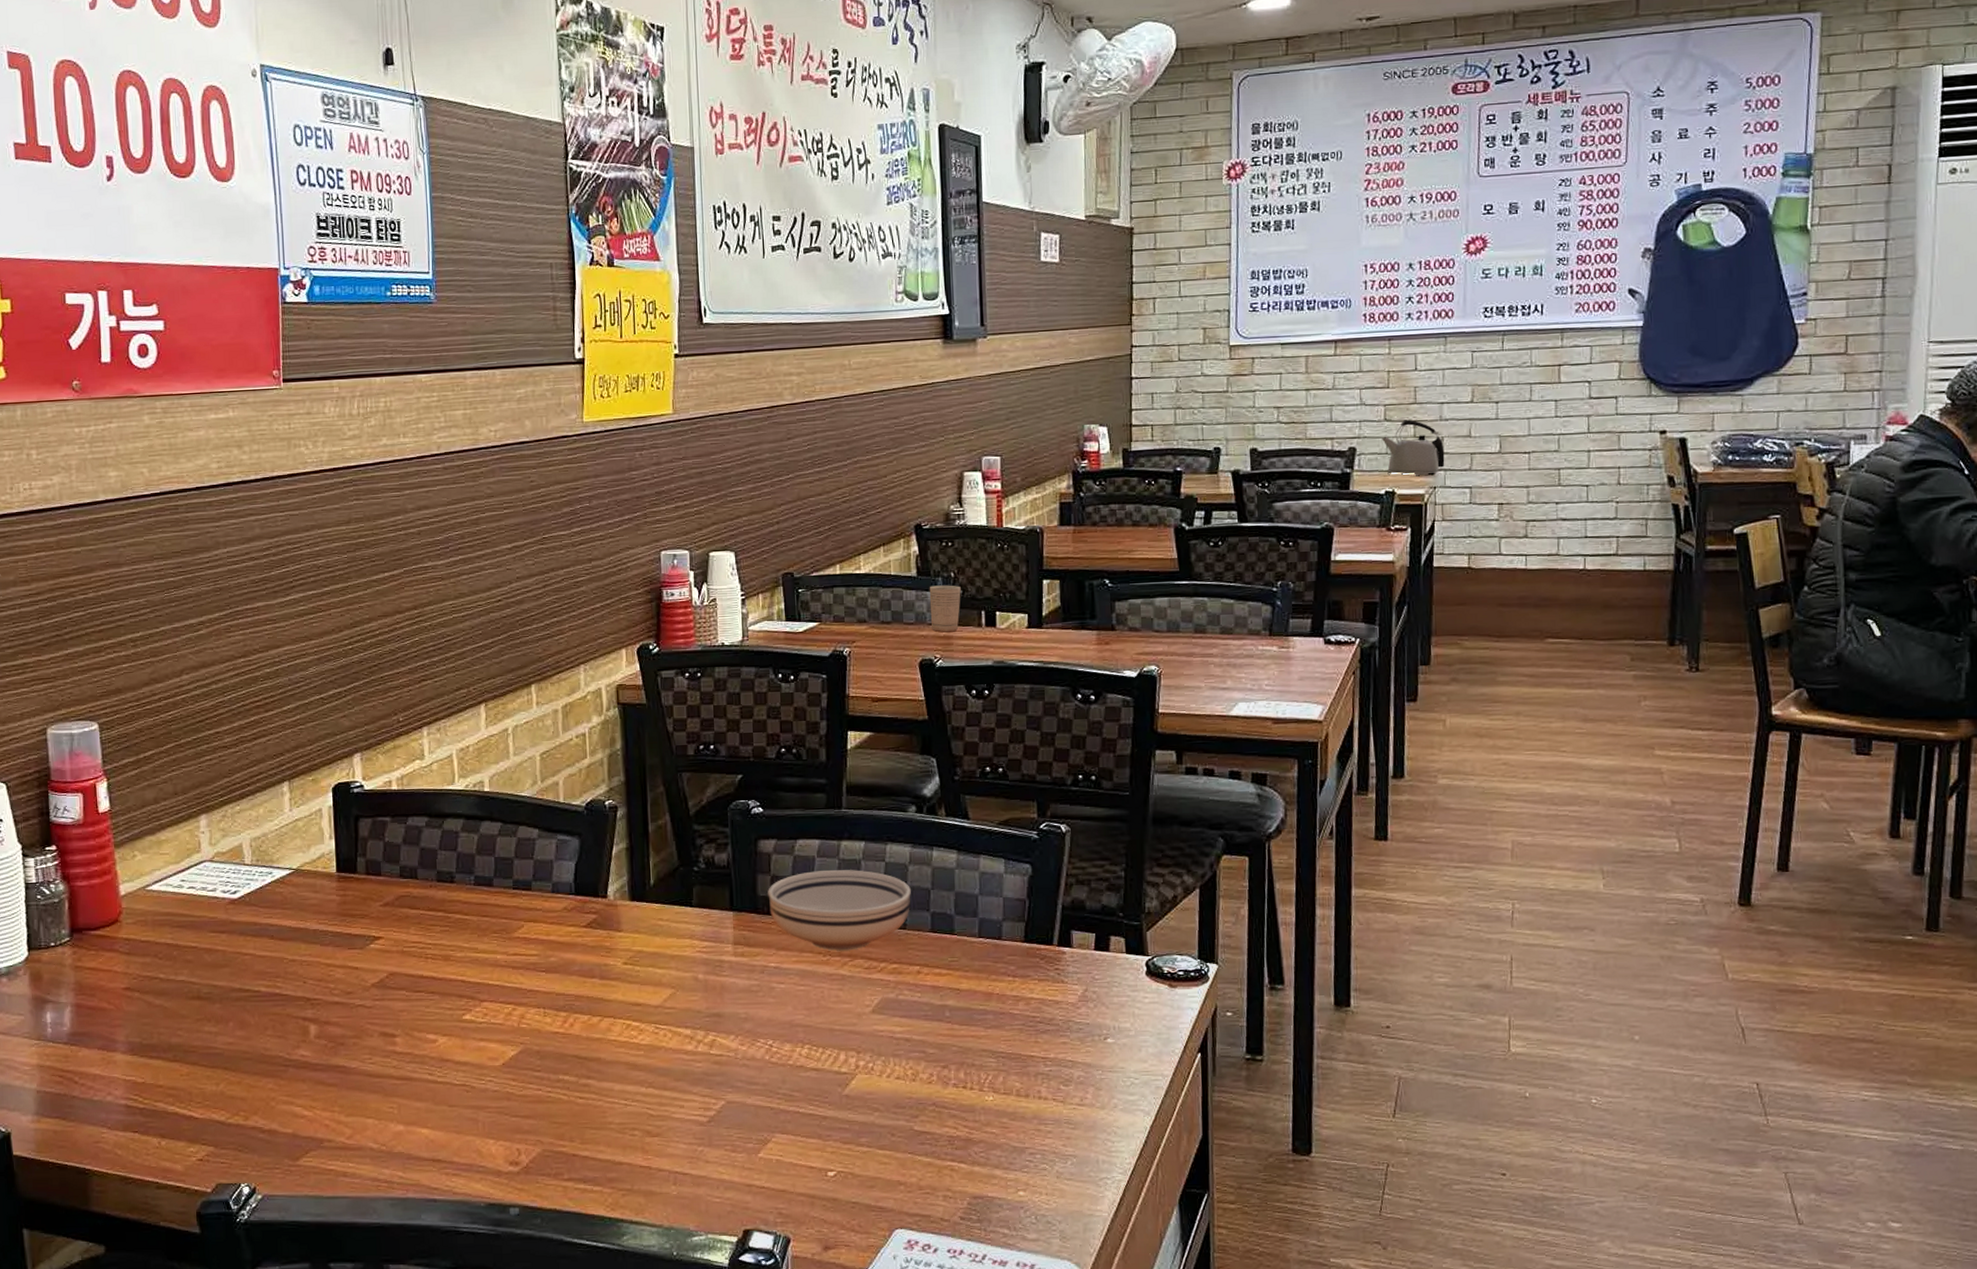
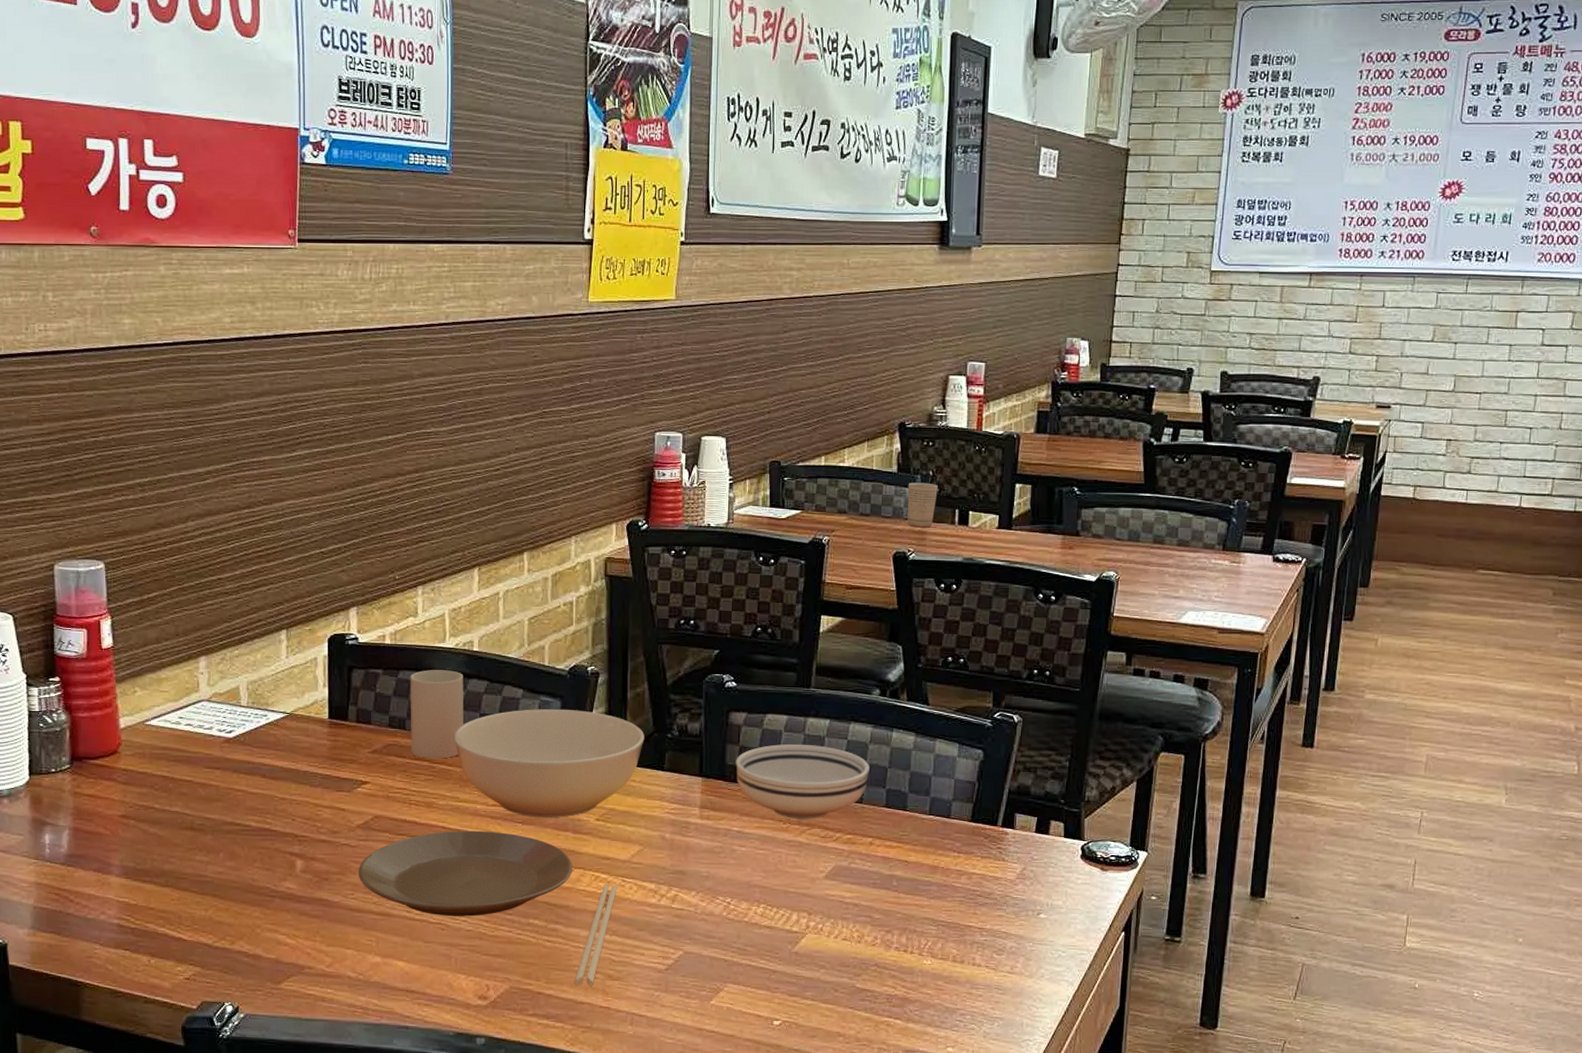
plate: none [375,982,602,1077] -> present [358,830,572,917]
cup: none [419,813,478,909] -> present [410,670,463,759]
bowl: none [468,847,670,965] -> present [453,708,645,818]
chopsticks: none [611,1033,651,1145] -> present [574,885,618,987]
kettle: present [1381,419,1445,476] -> none [1344,354,1402,409]

